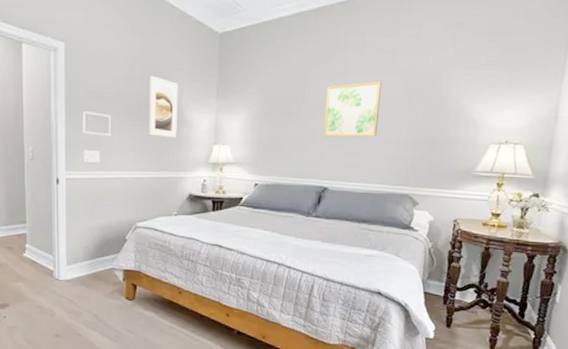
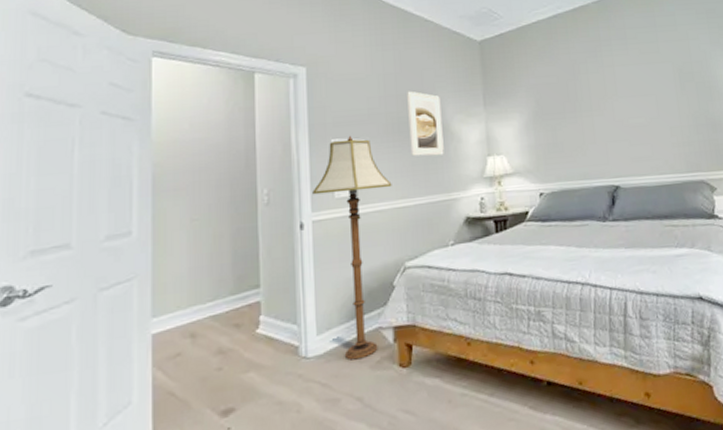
floor lamp: none [67,109,131,288] -> present [312,135,392,360]
wall art: present [323,82,382,138] -> none [598,71,657,132]

